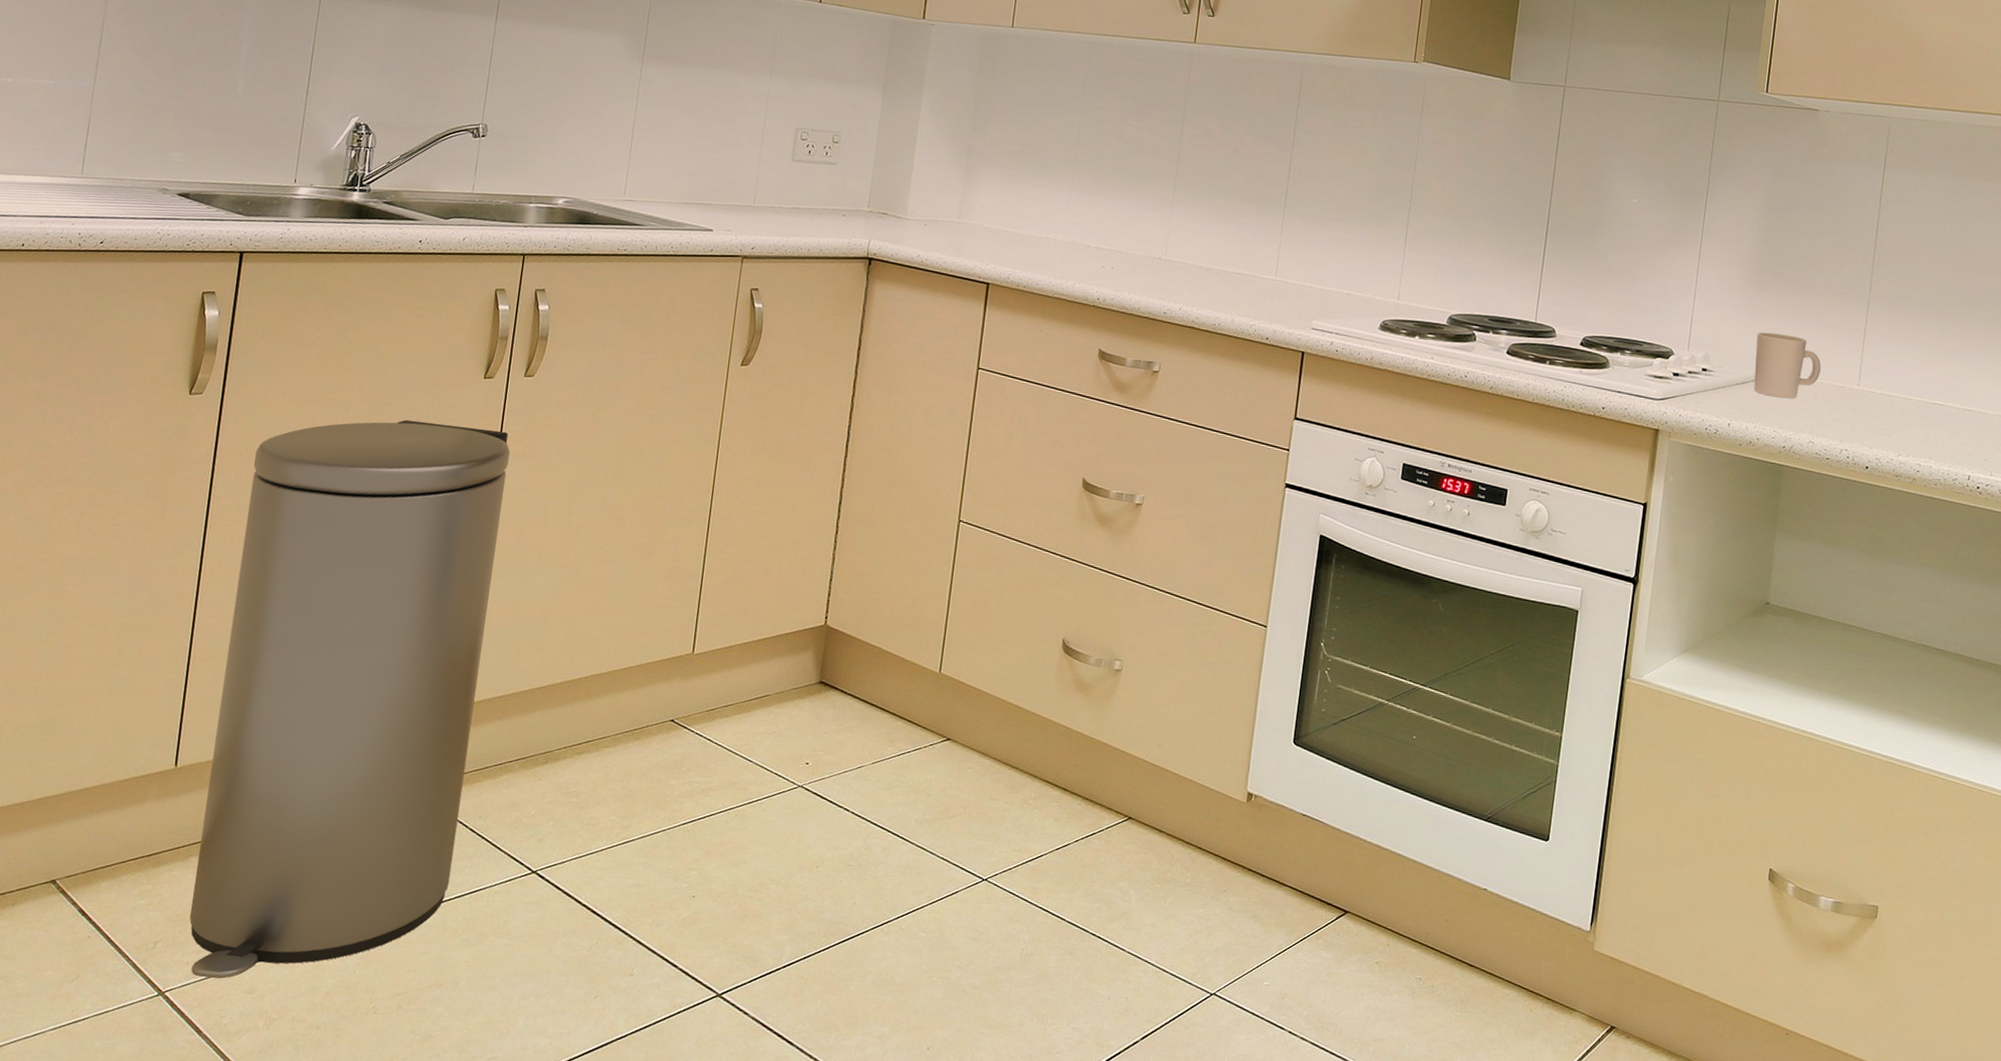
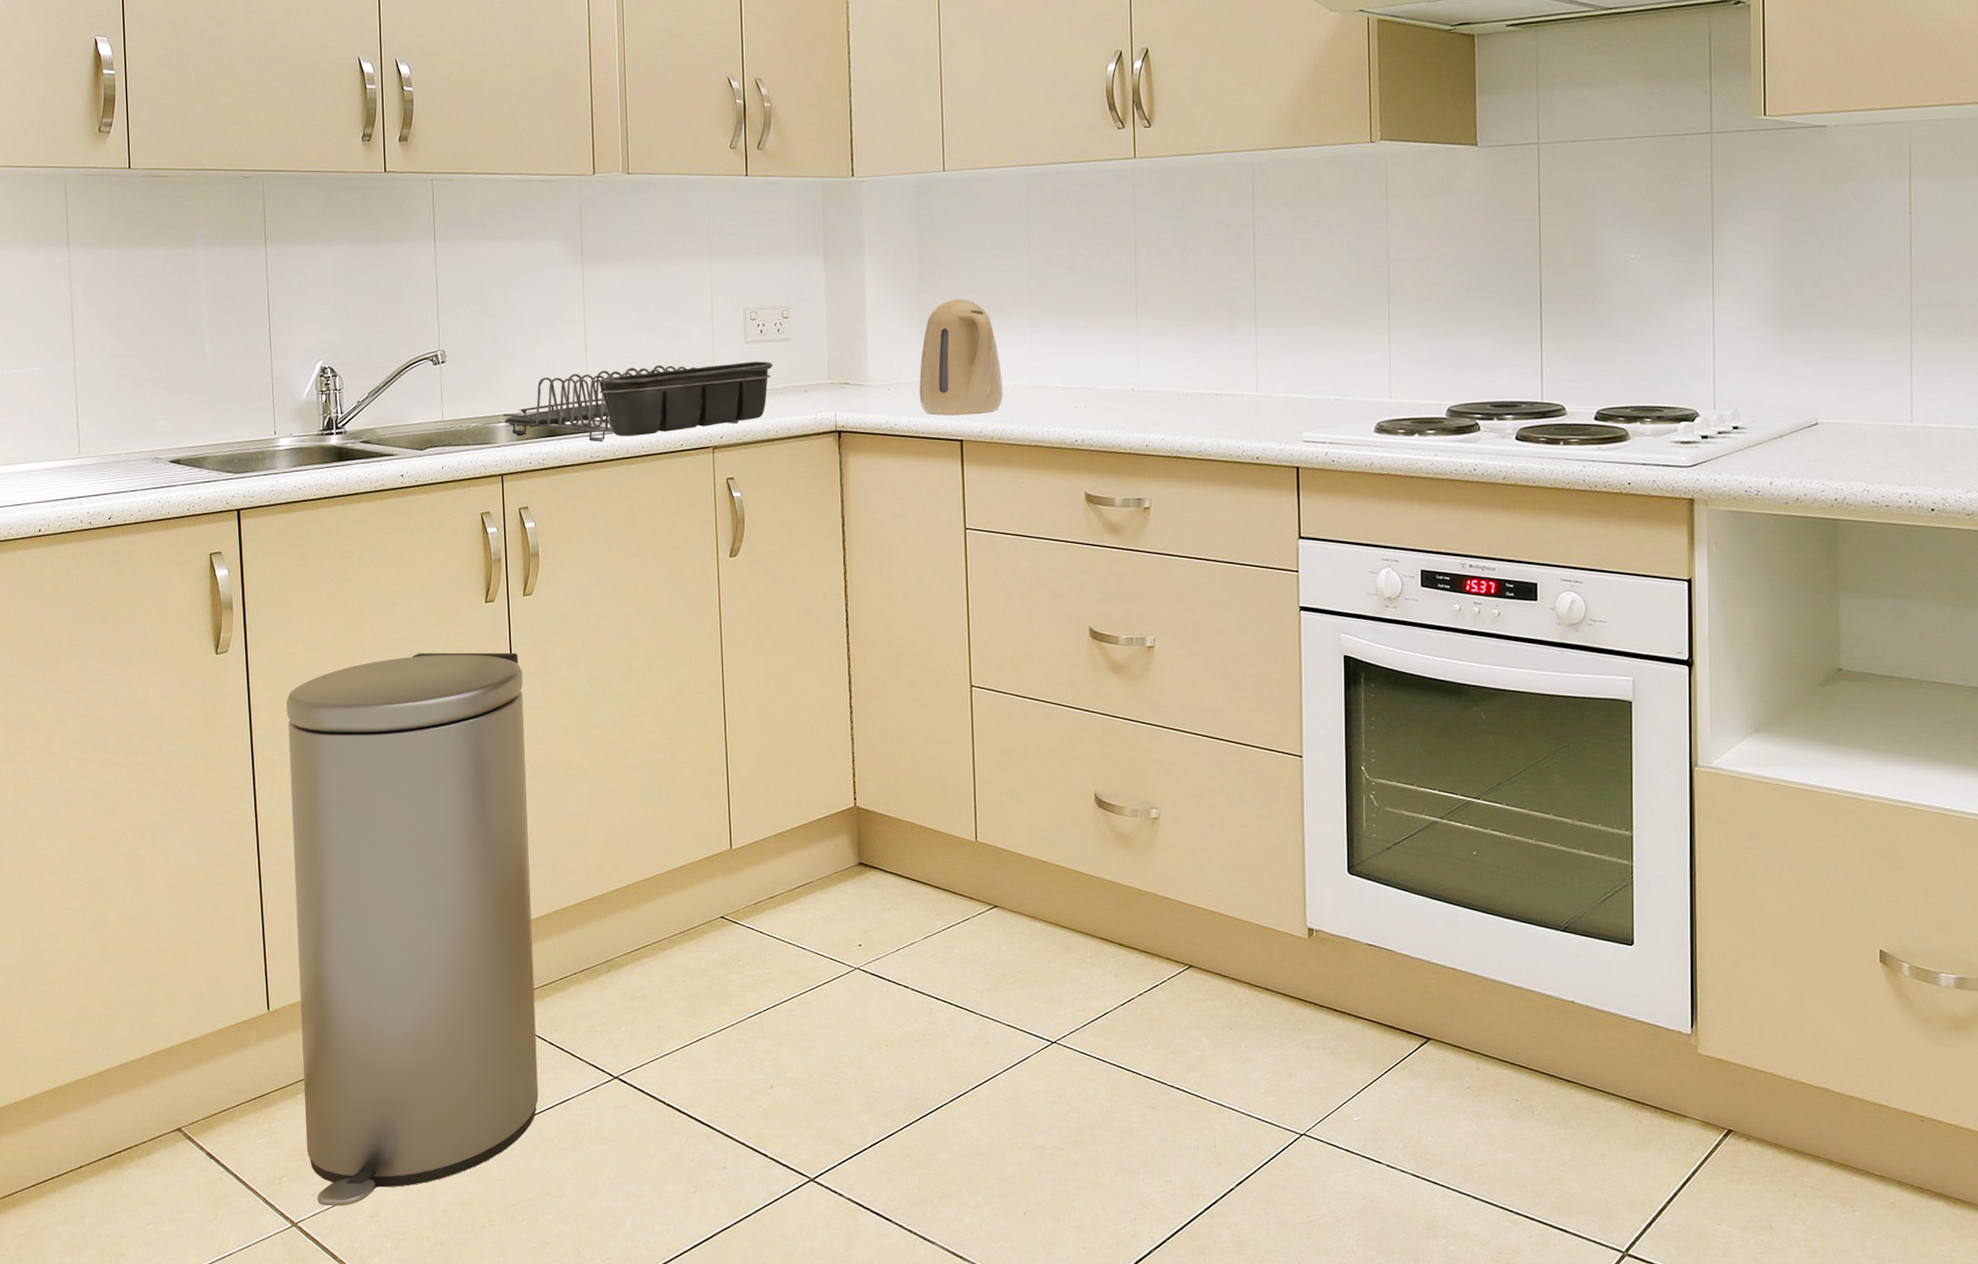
dish rack: none [535,165,815,237] -> present [503,361,773,443]
kettle: none [953,148,1038,261] -> present [919,299,1004,415]
mug: present [1753,332,1821,399] -> none [1790,377,1866,447]

